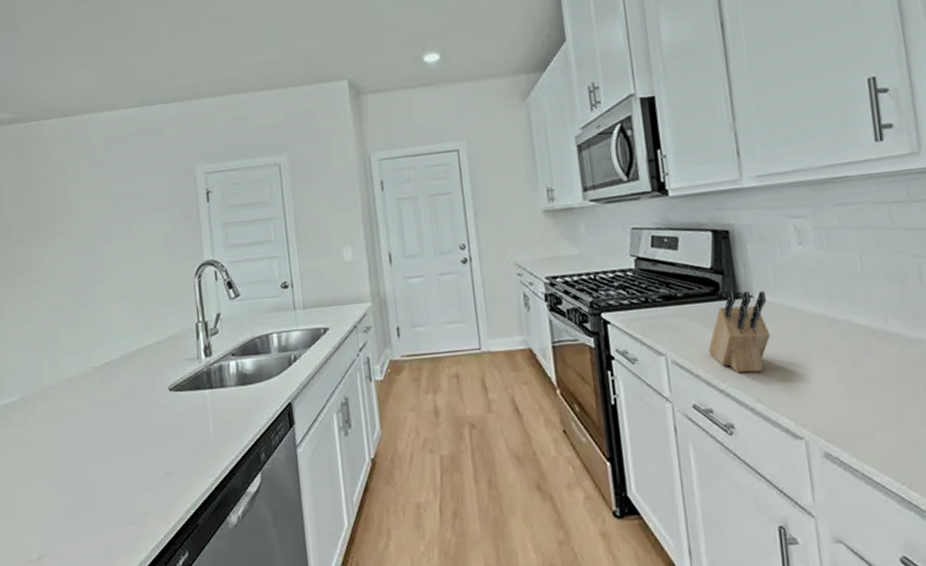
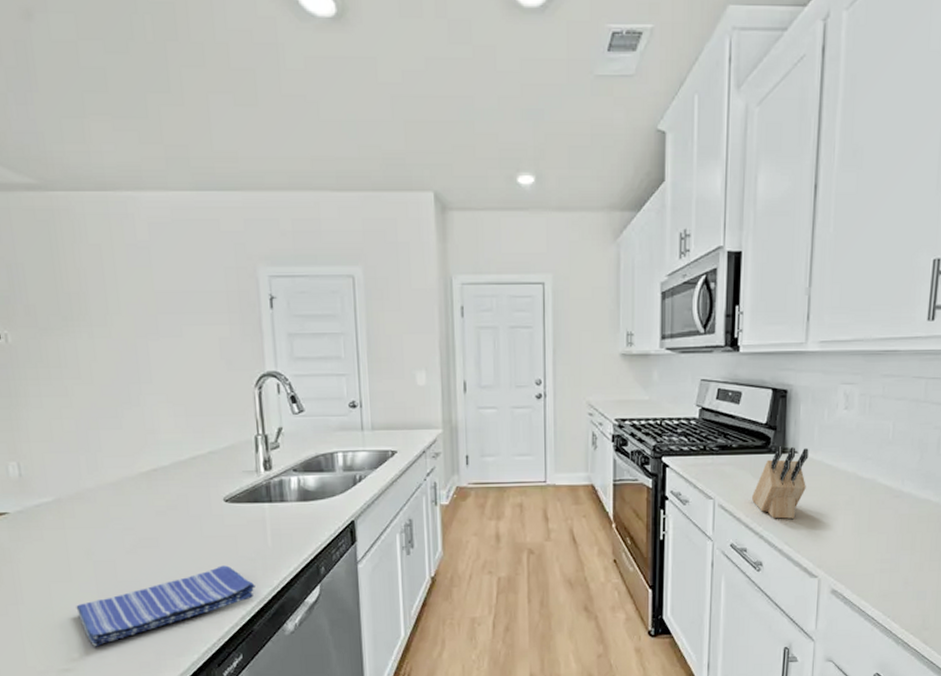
dish towel: none [36,456,199,547] -> present [76,565,255,647]

